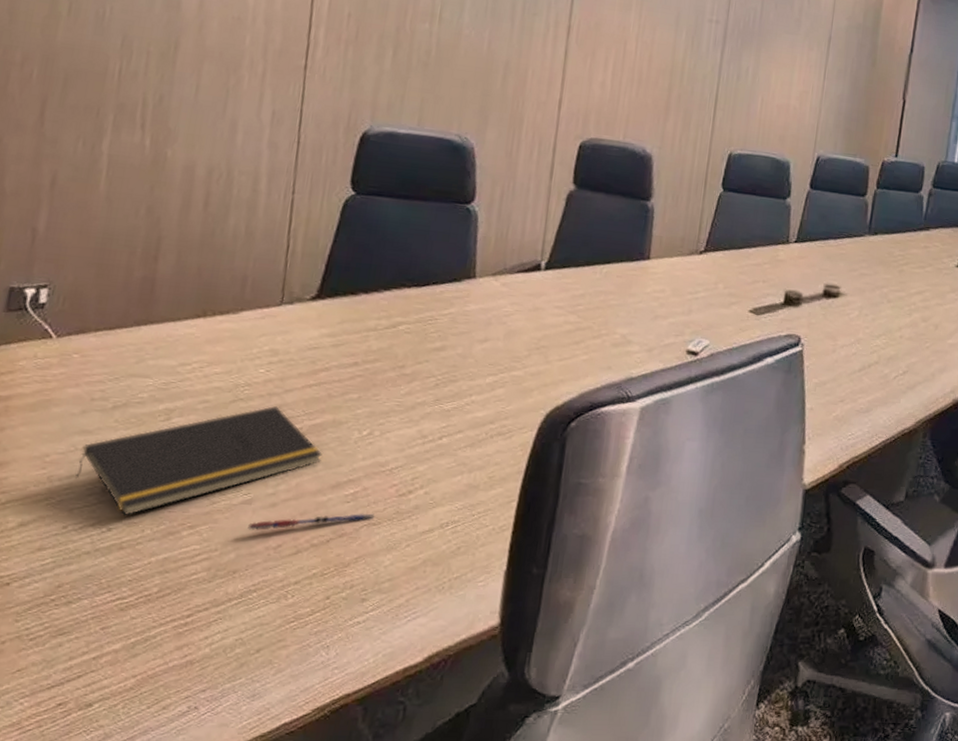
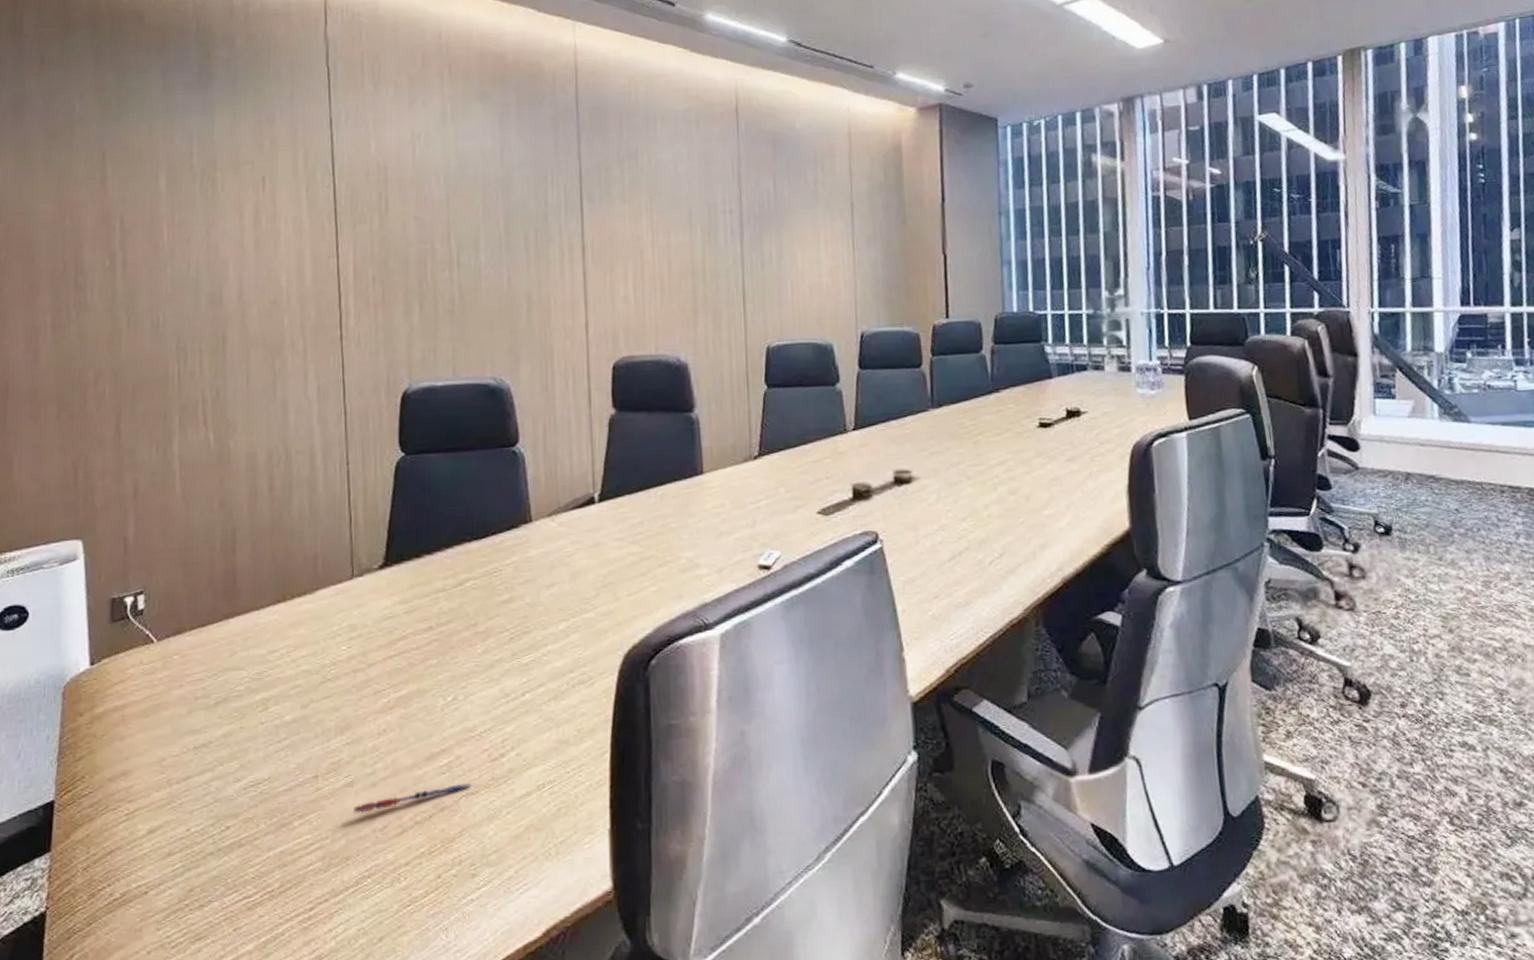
notepad: present [75,406,322,517] -> none [191,682,412,813]

